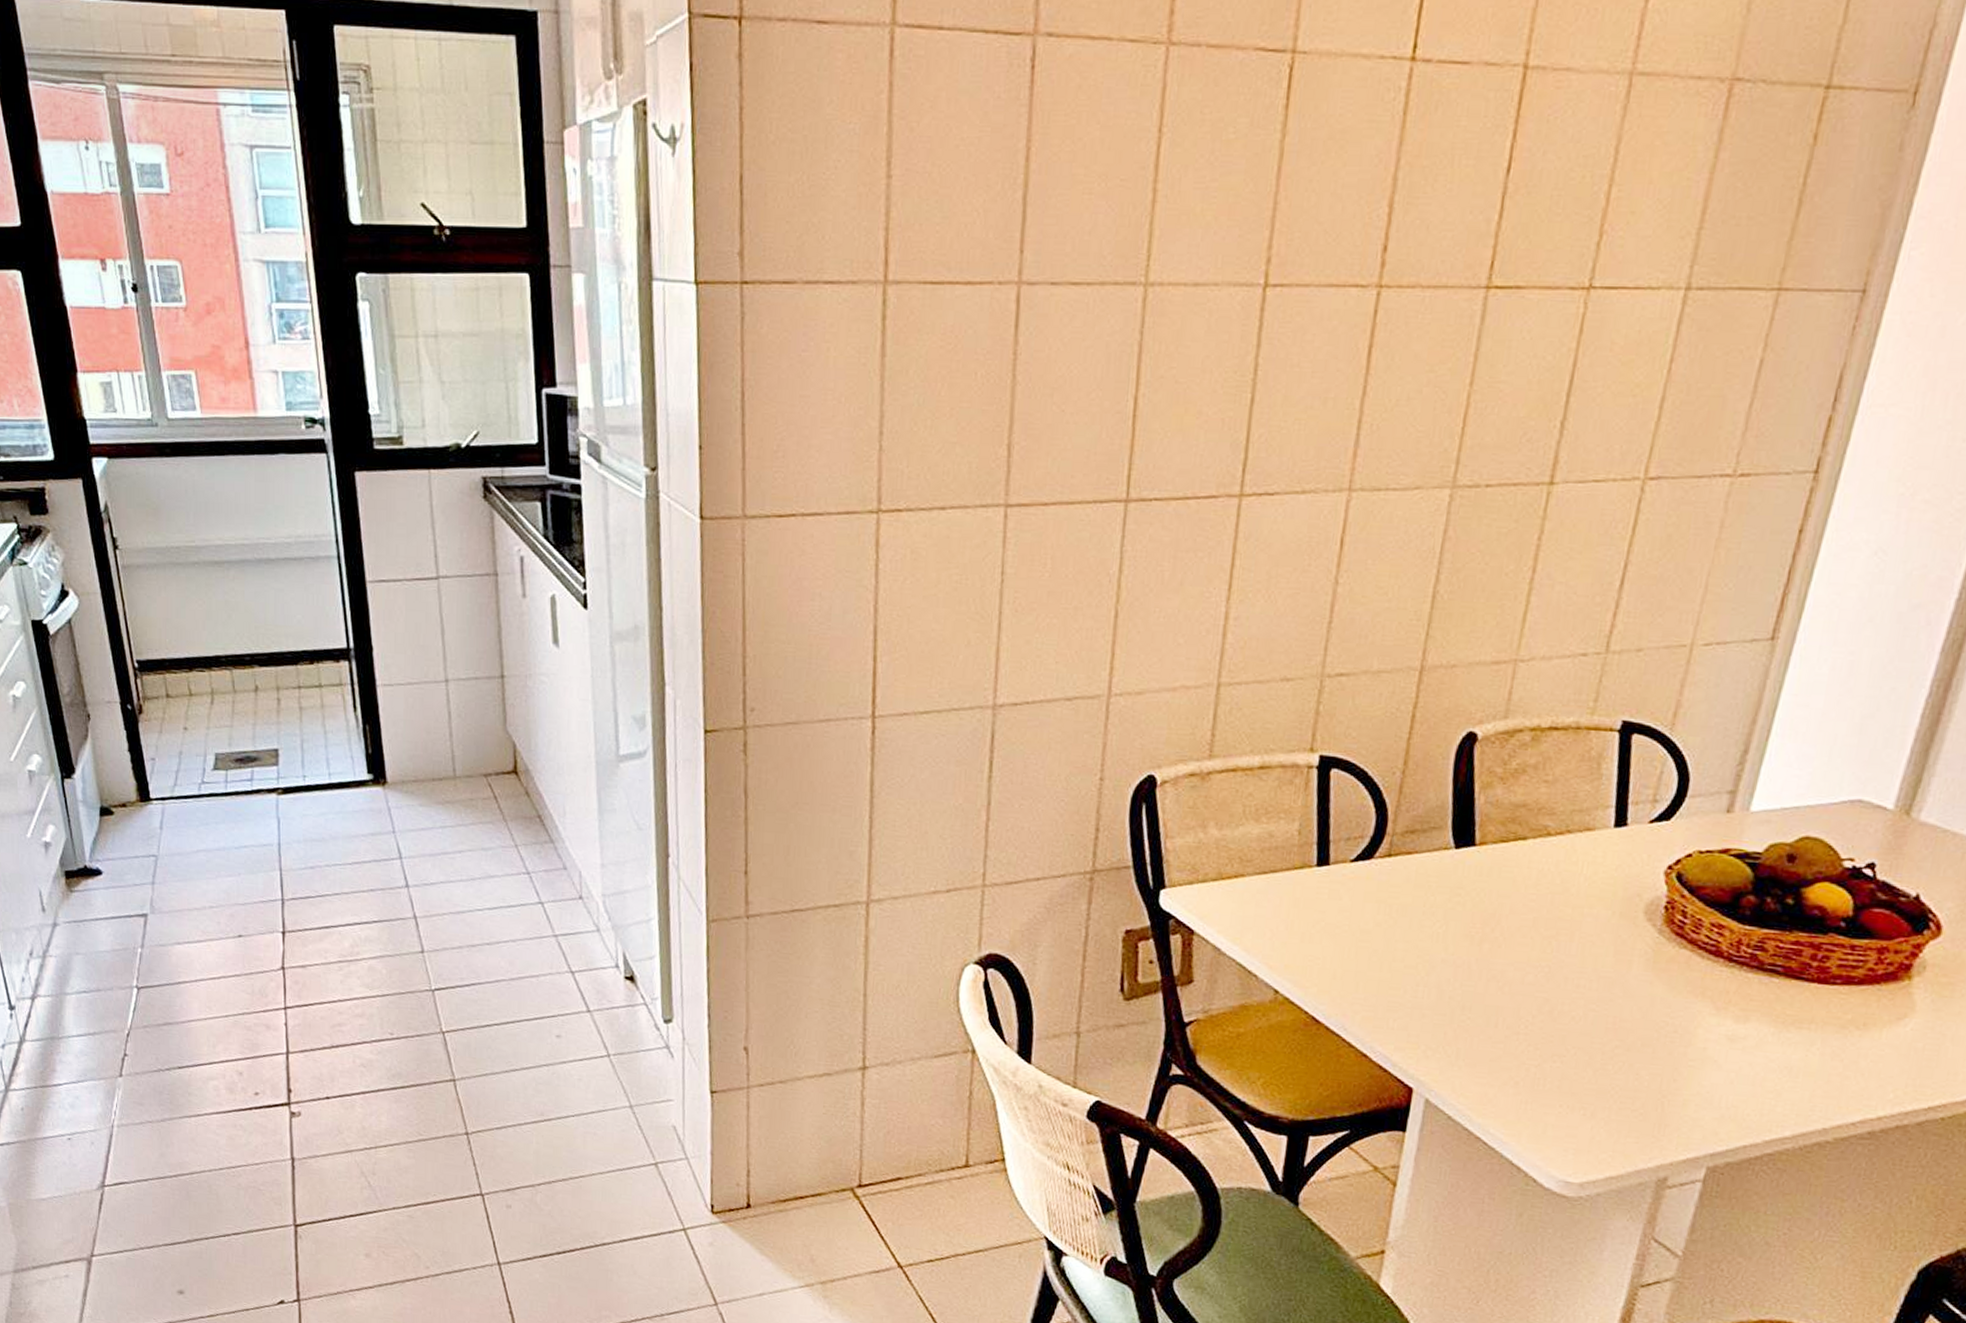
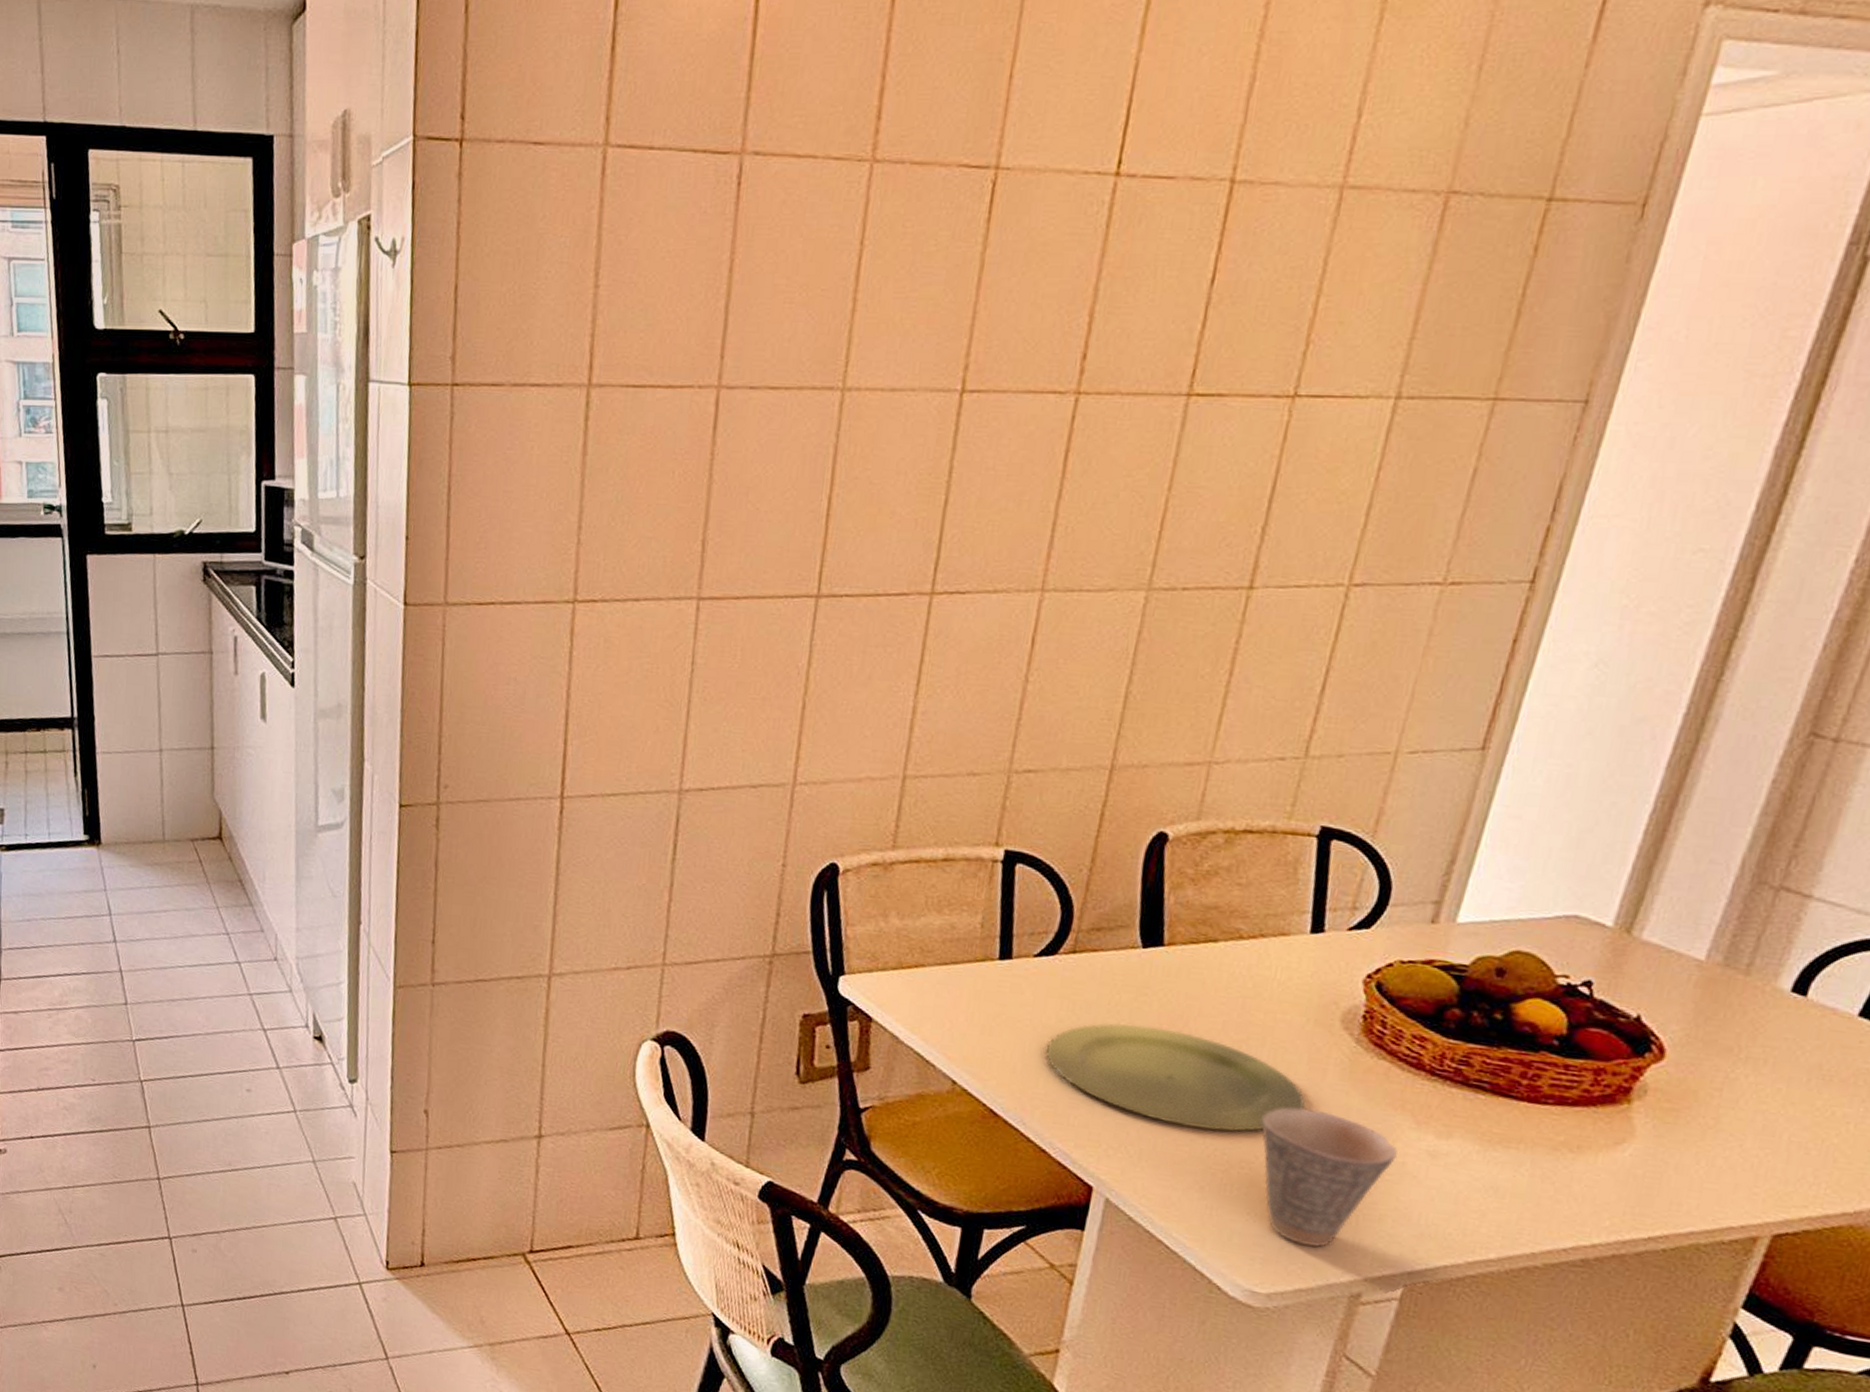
plate: none [1364,925,1612,1026] -> present [1045,1023,1305,1132]
cup: none [1571,1000,1699,1135] -> present [1261,1107,1398,1247]

